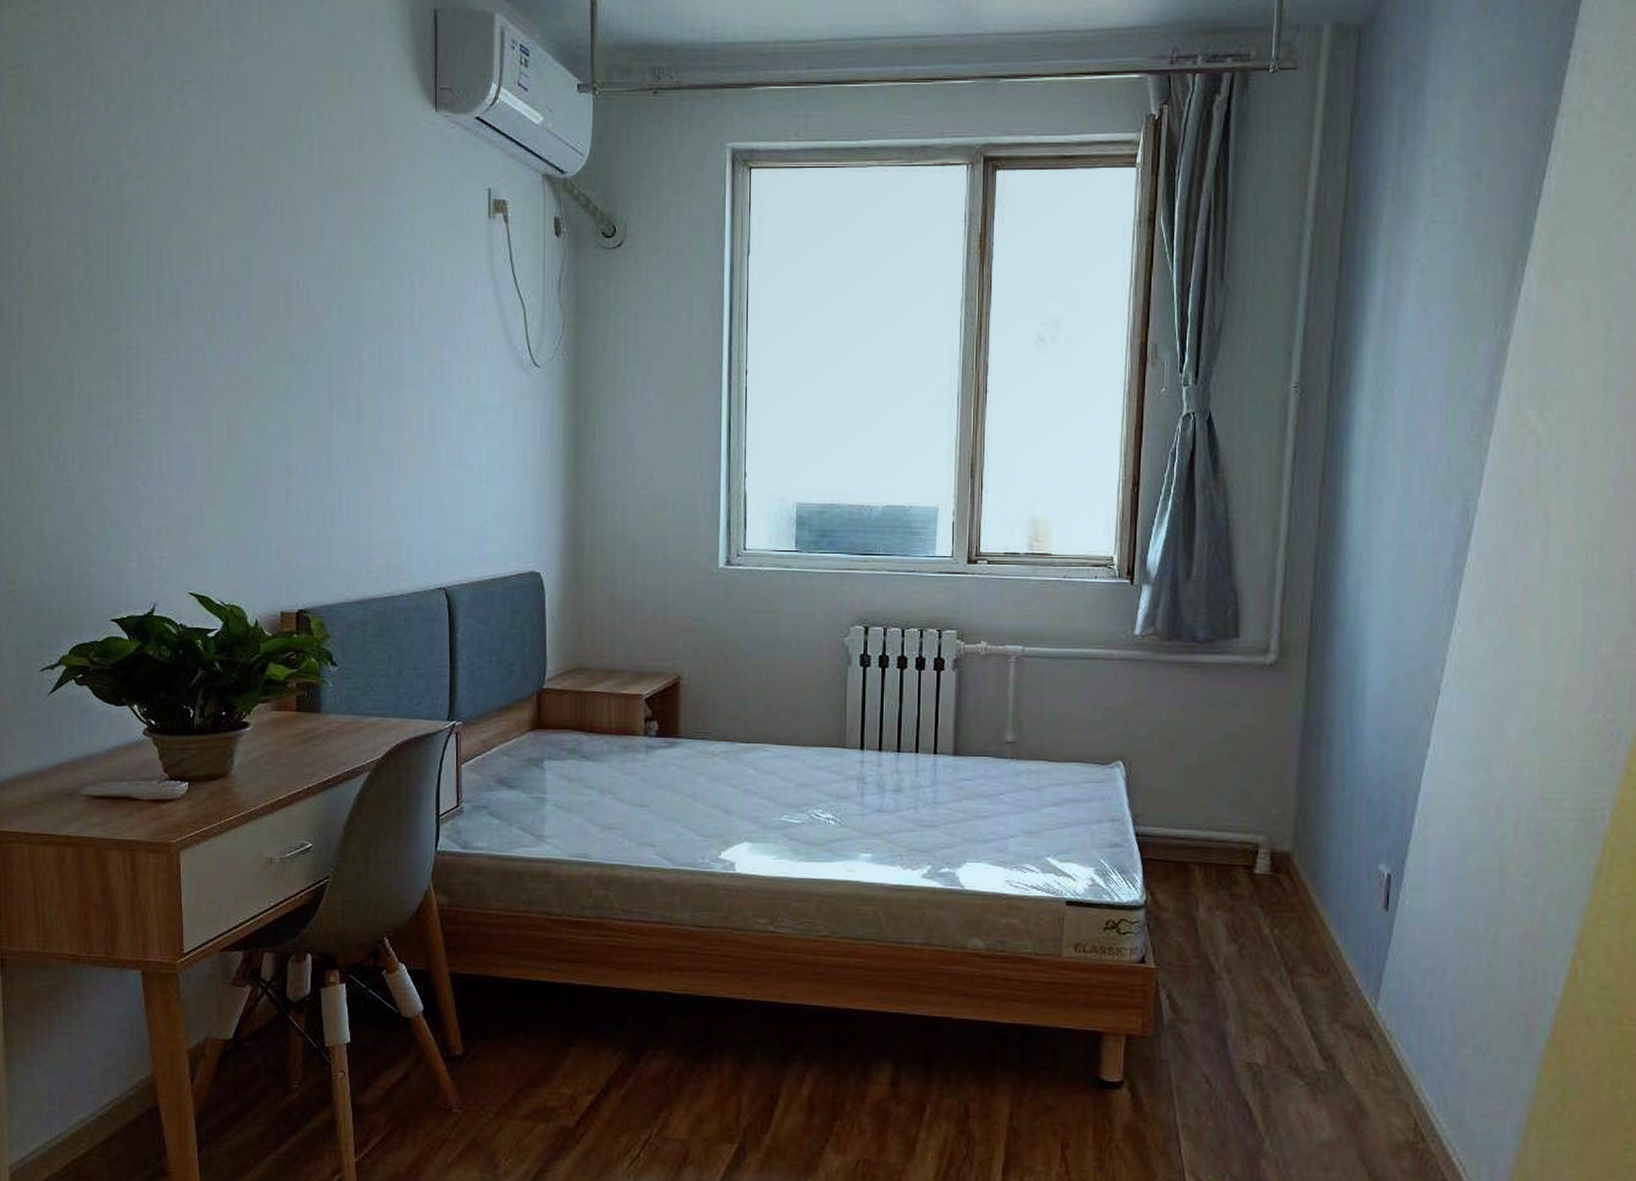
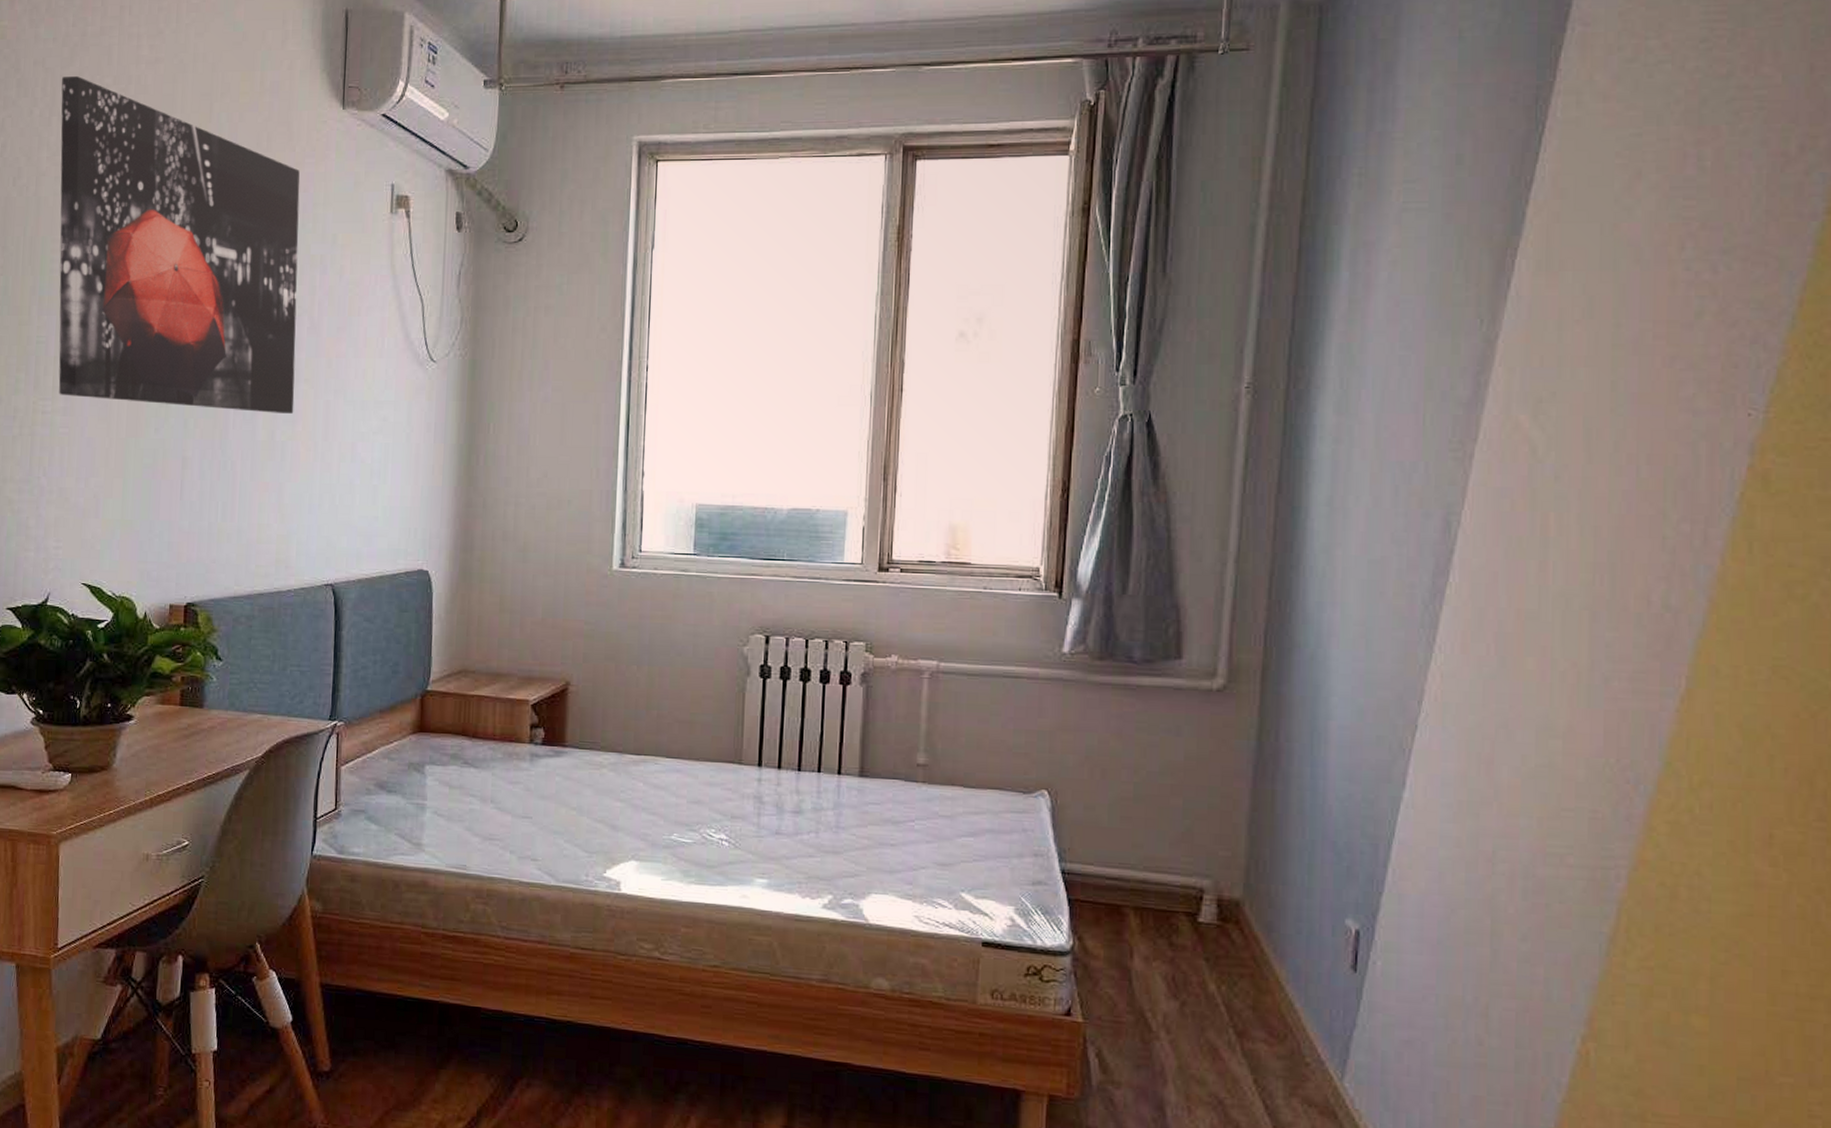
wall art: none [138,71,399,419] -> present [58,75,300,414]

